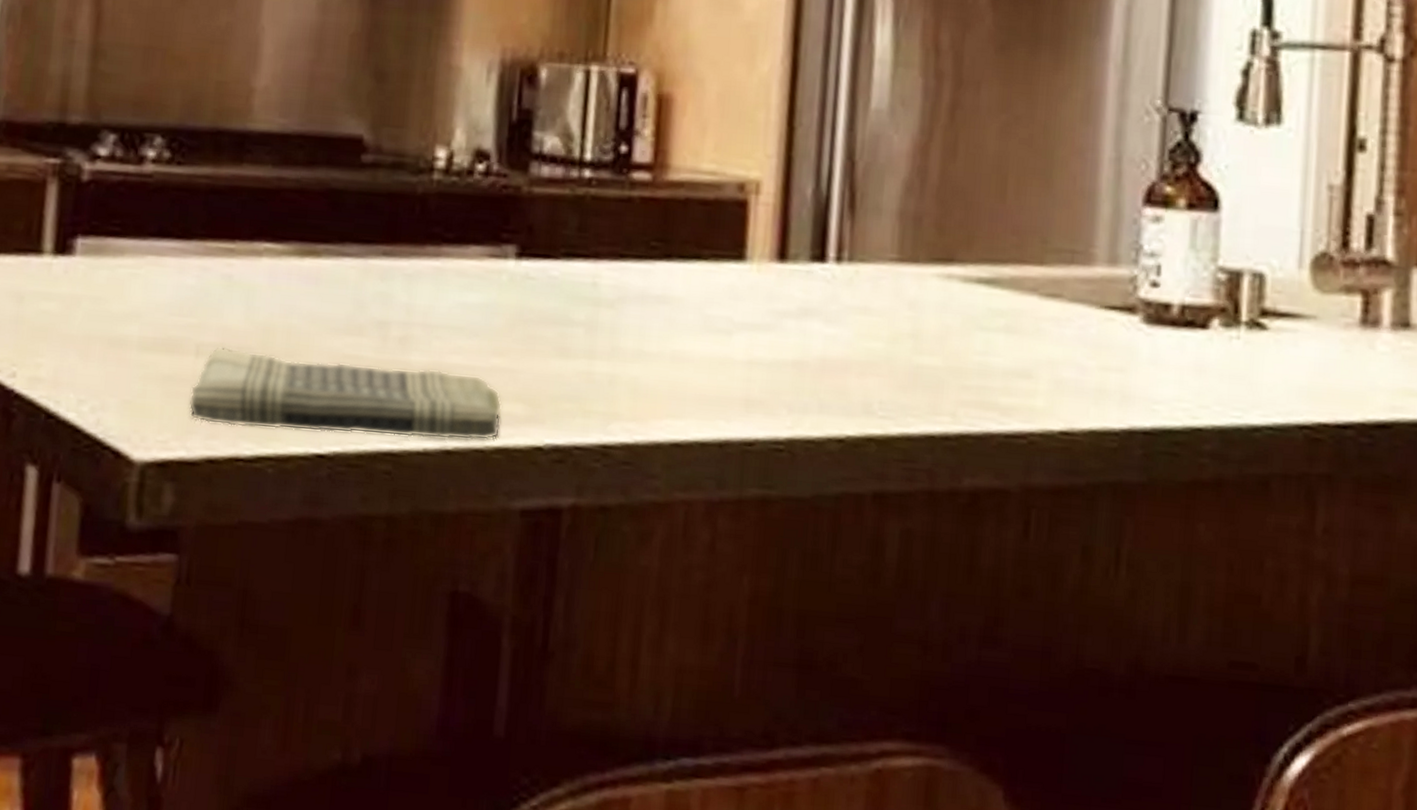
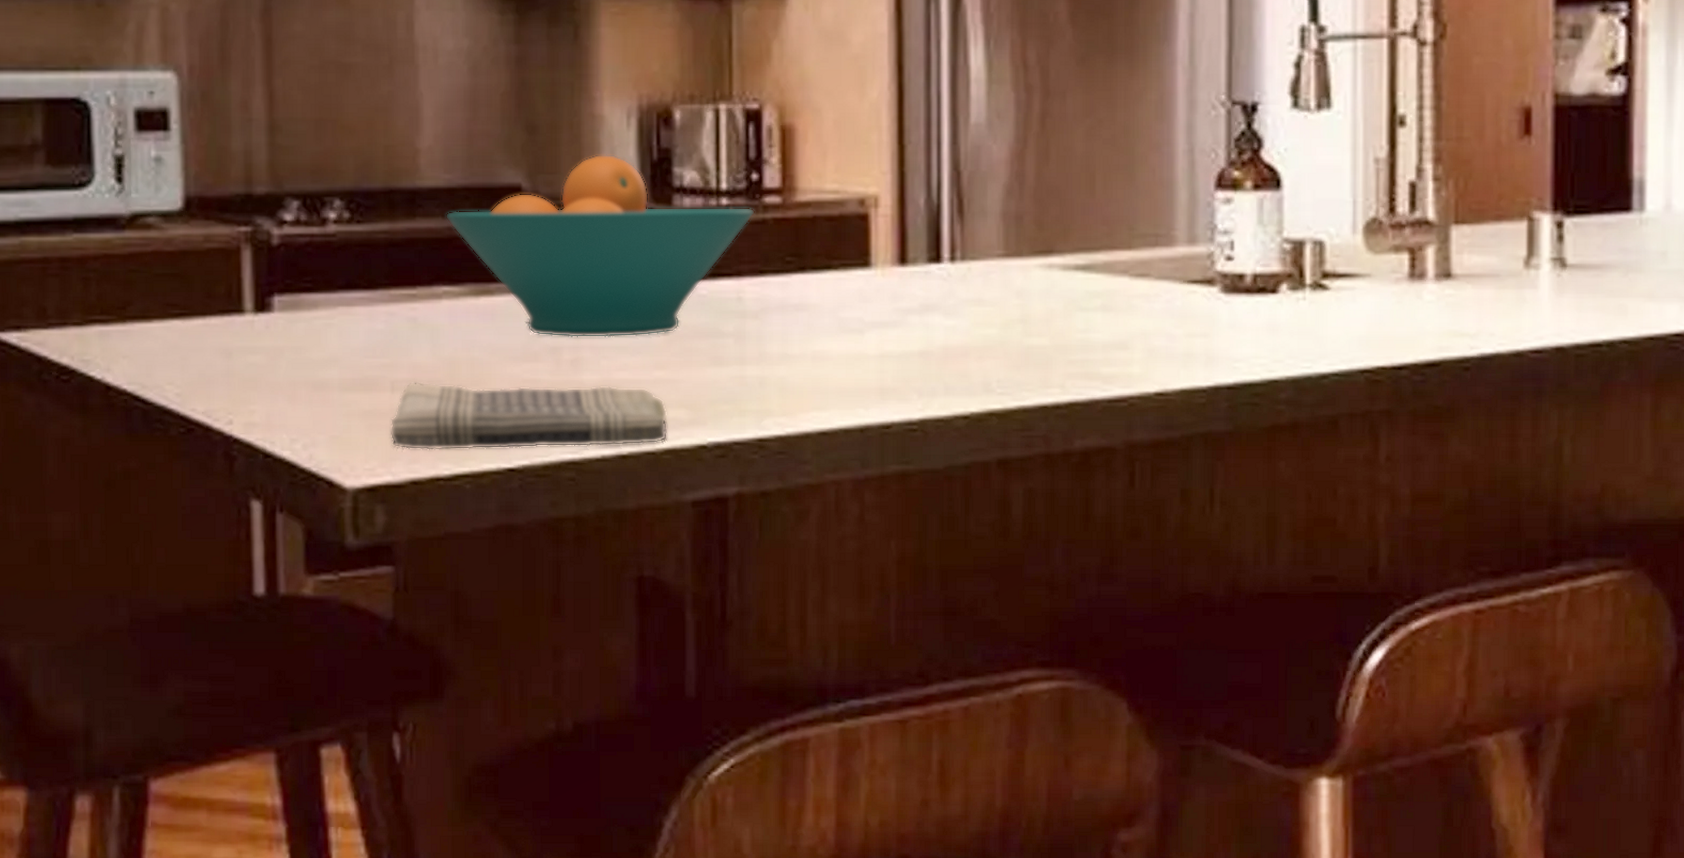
fruit bowl: none [276,110,620,318] -> present [446,154,755,338]

